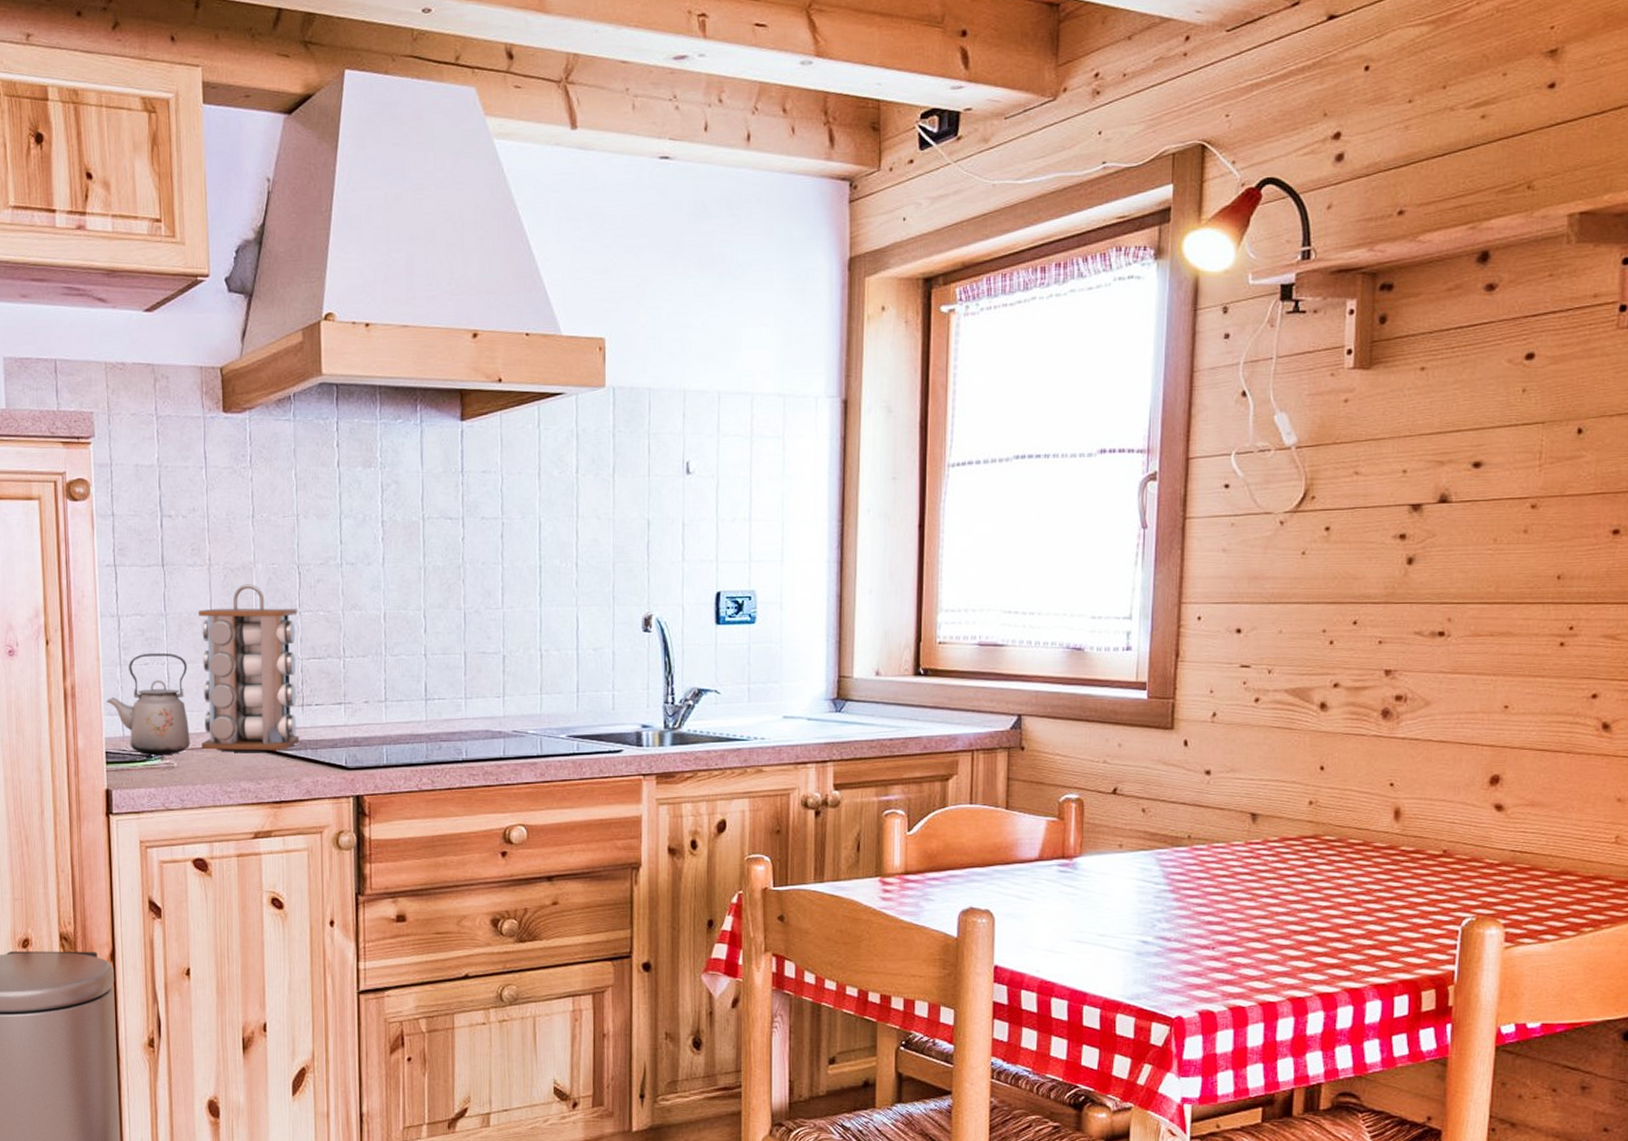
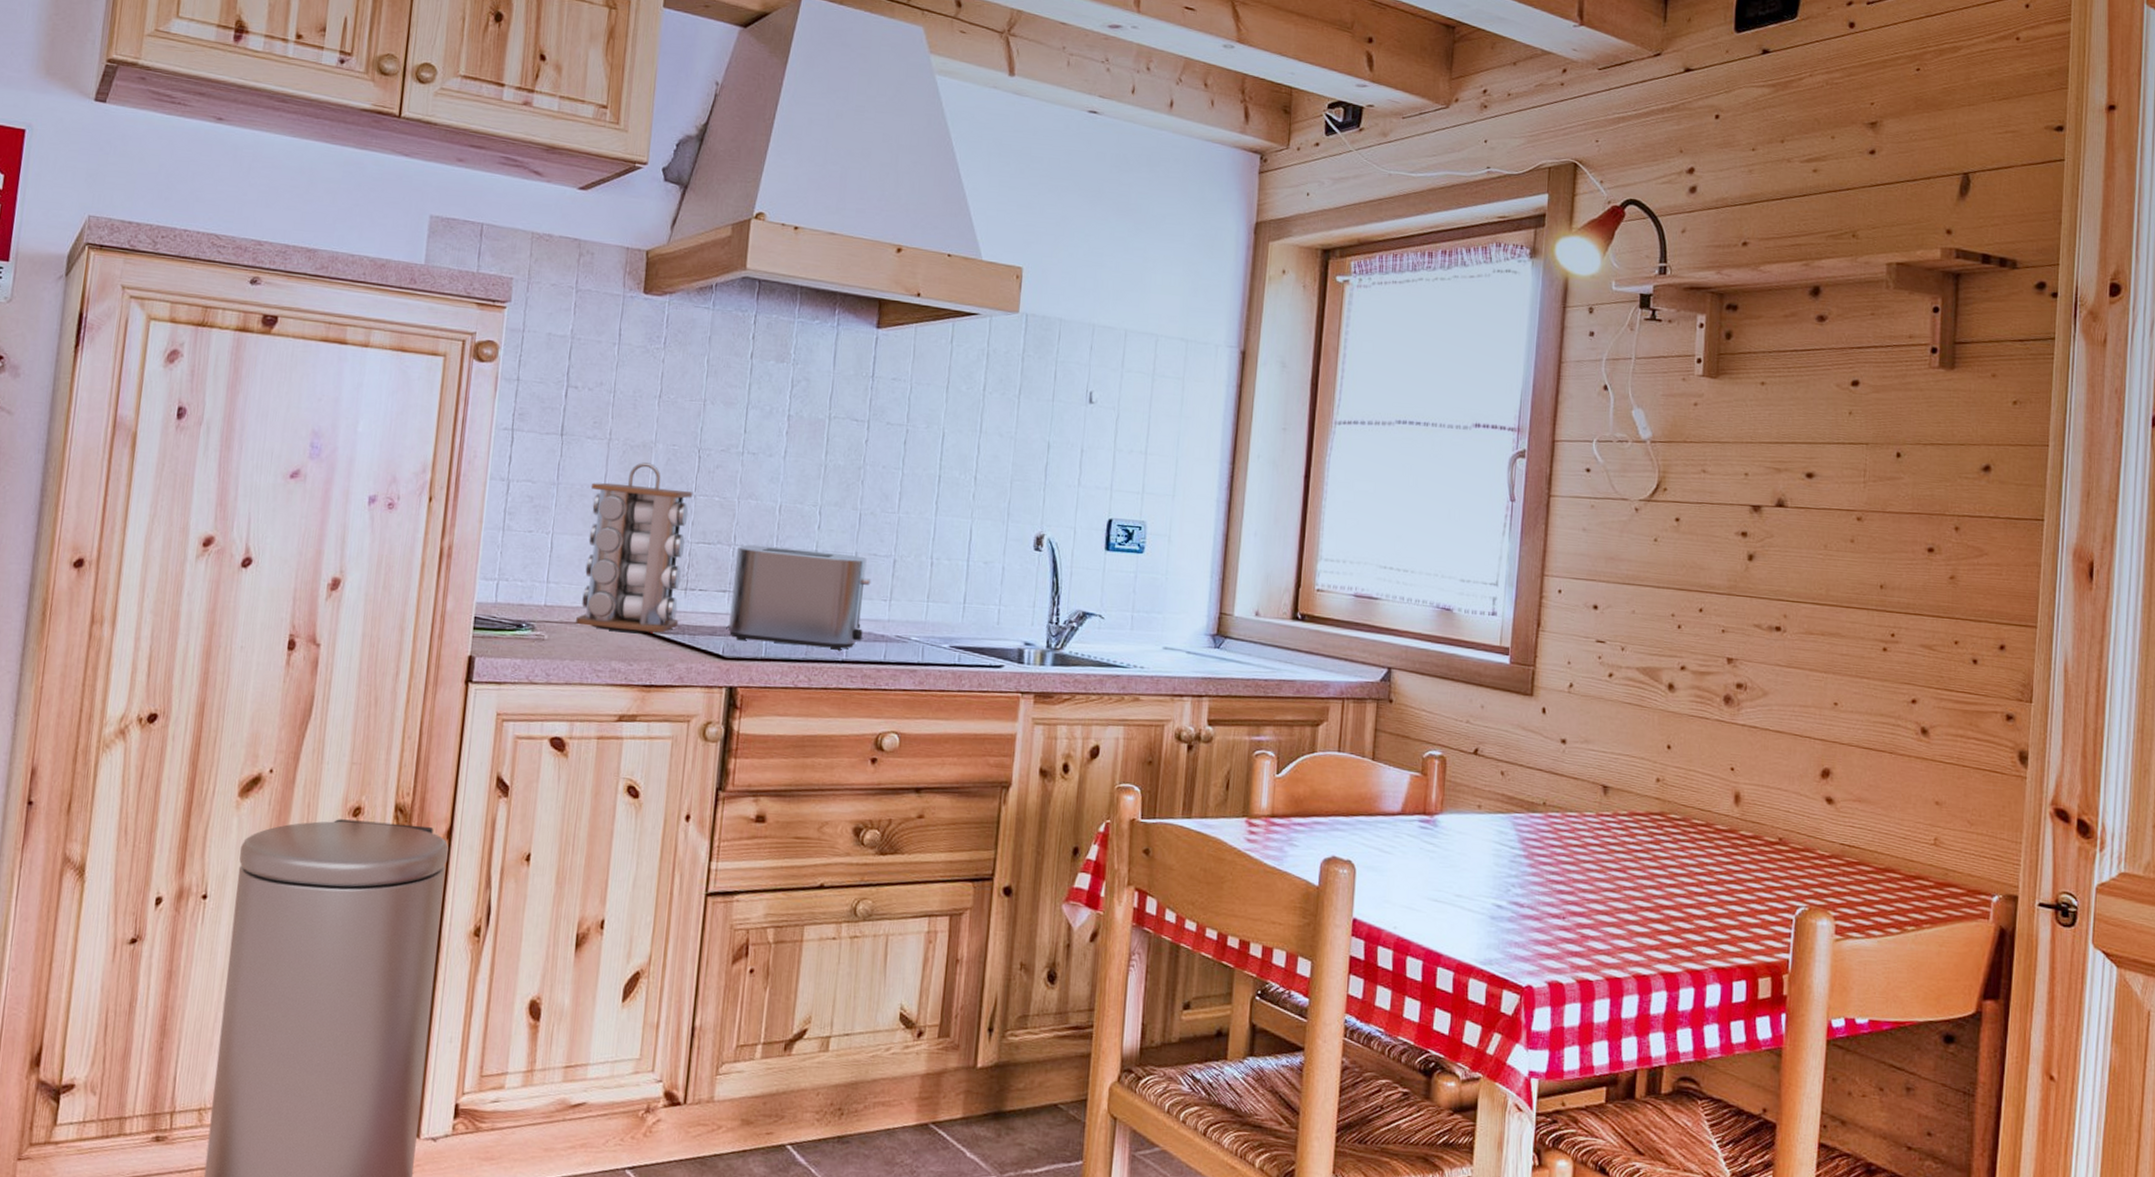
kettle: present [106,652,191,755] -> none [483,520,573,626]
toaster: none [347,654,483,750] -> present [727,544,872,650]

